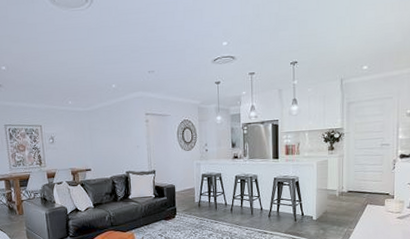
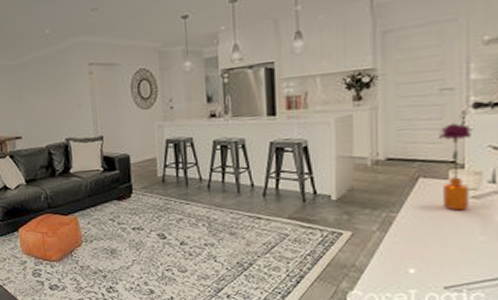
flower: none [380,168,399,227] -> present [439,123,473,211]

